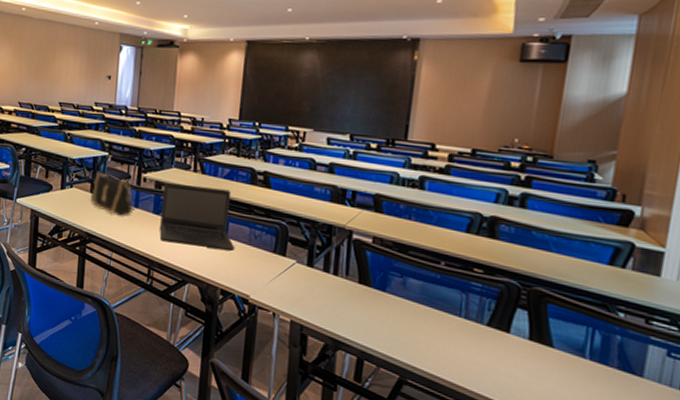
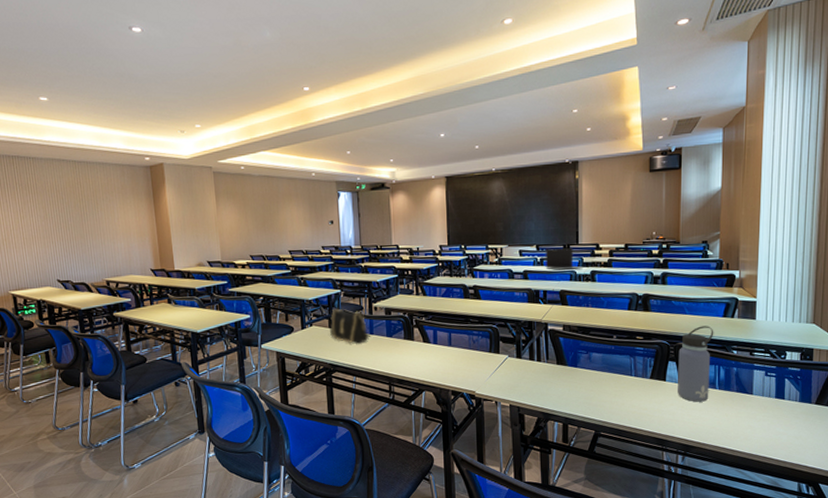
laptop: present [160,182,234,251] -> none [392,306,458,360]
laptop computer: none [358,140,409,171] -> present [545,247,583,270]
water bottle: none [525,270,592,372] -> present [678,326,714,402]

